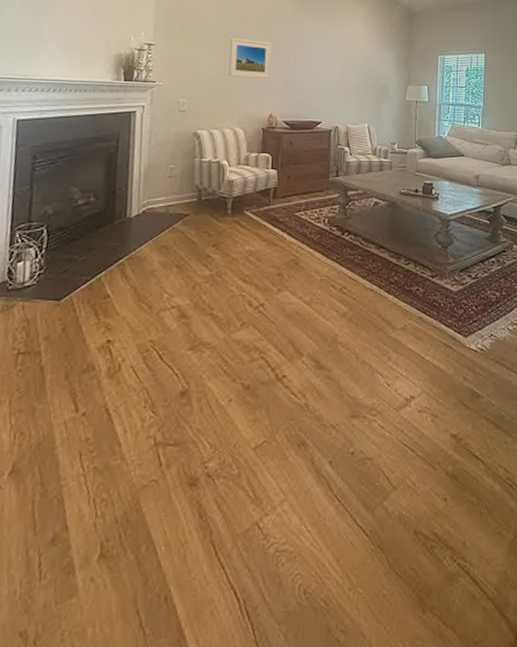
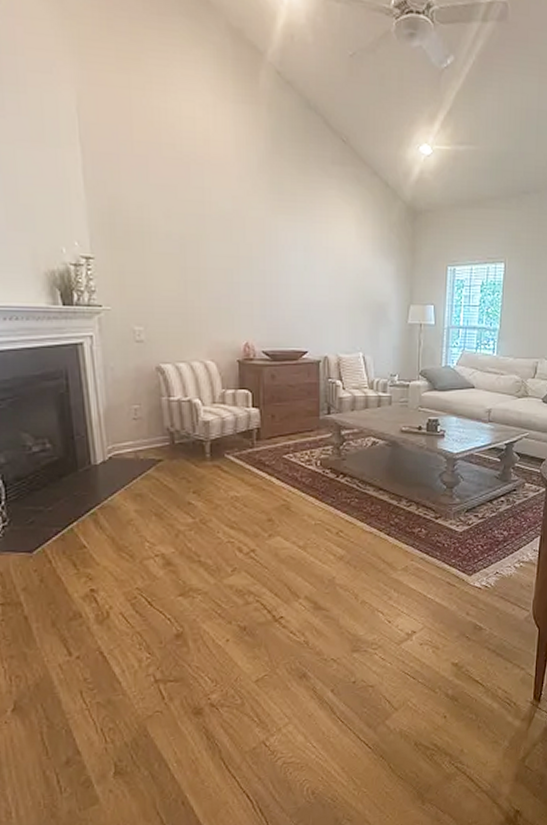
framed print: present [228,37,272,79] -> none [189,247,242,300]

